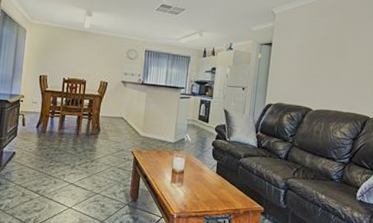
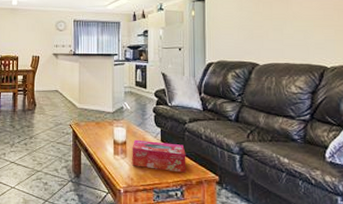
tissue box: none [187,169,238,203] -> present [132,139,186,173]

